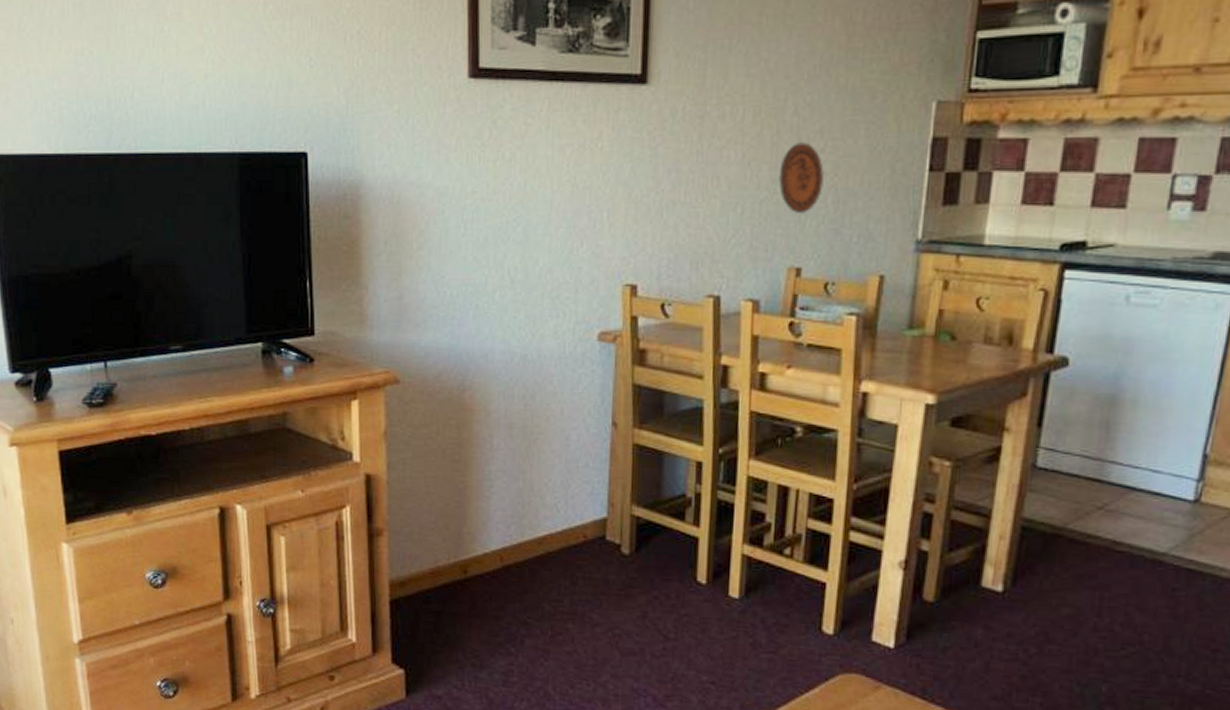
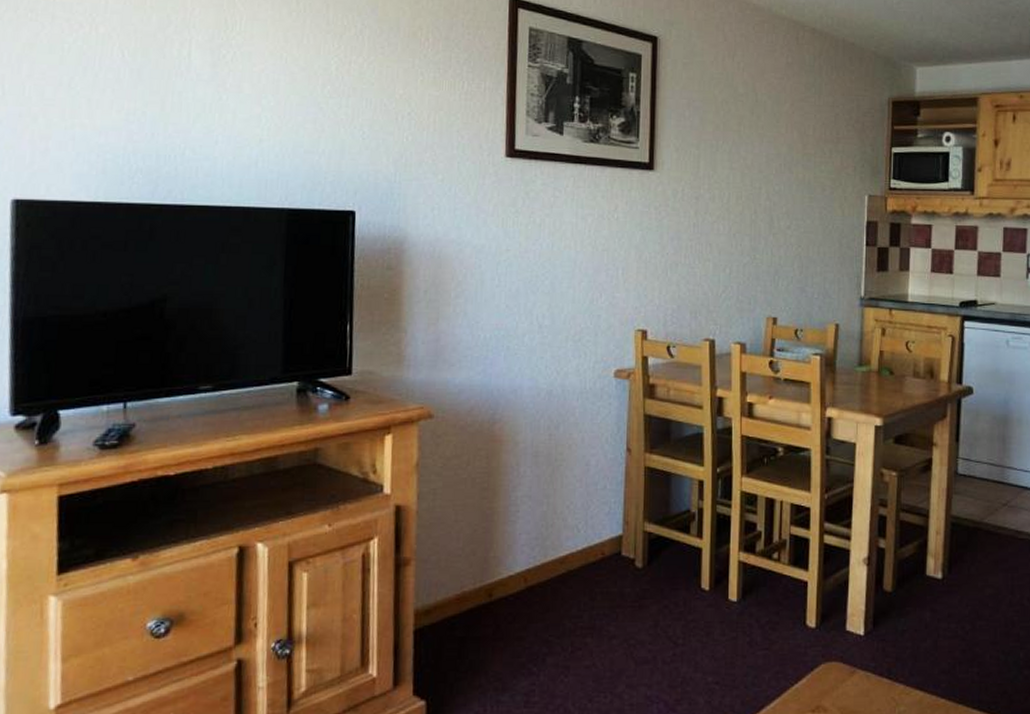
decorative plate: present [778,142,824,213] -> none [757,220,791,275]

